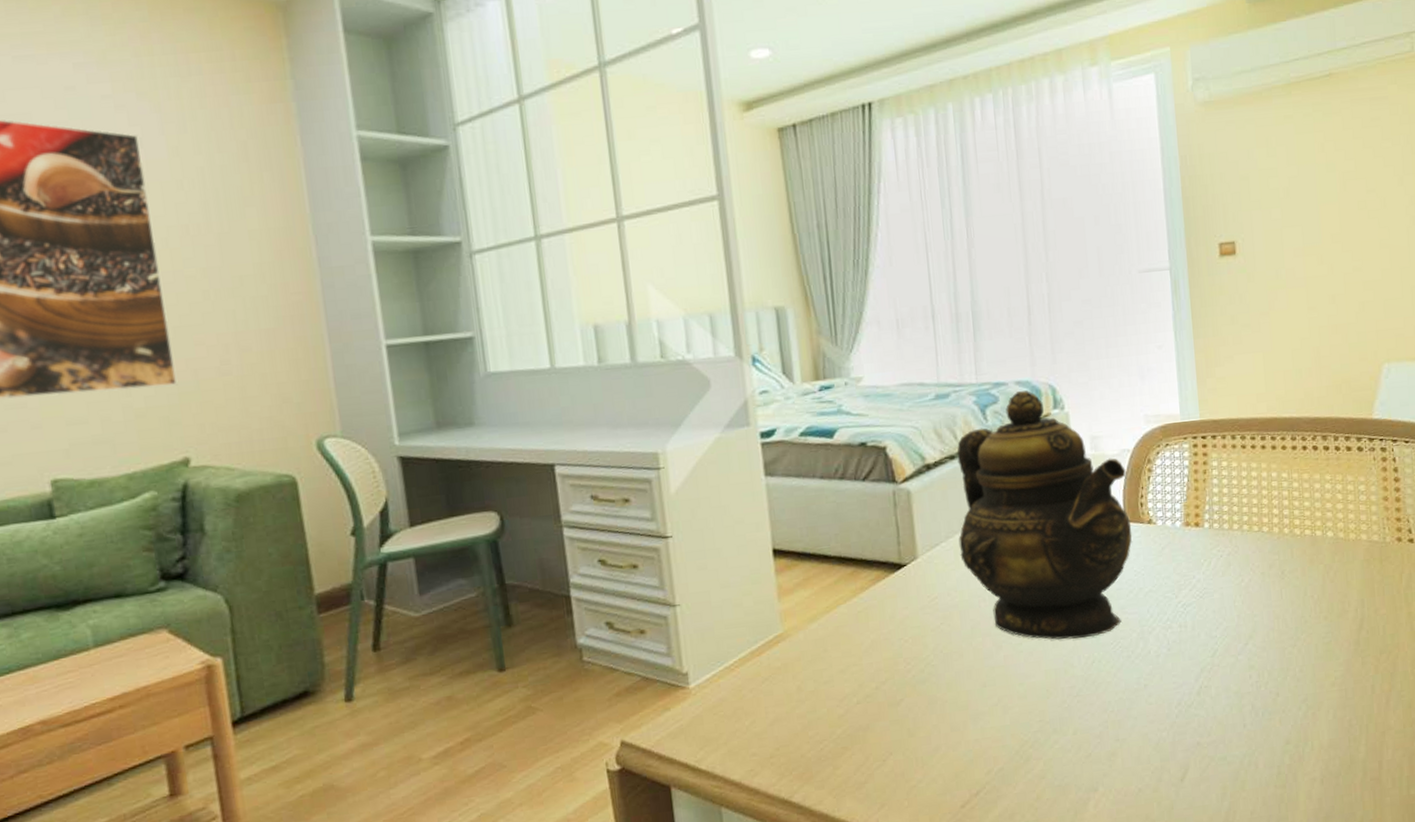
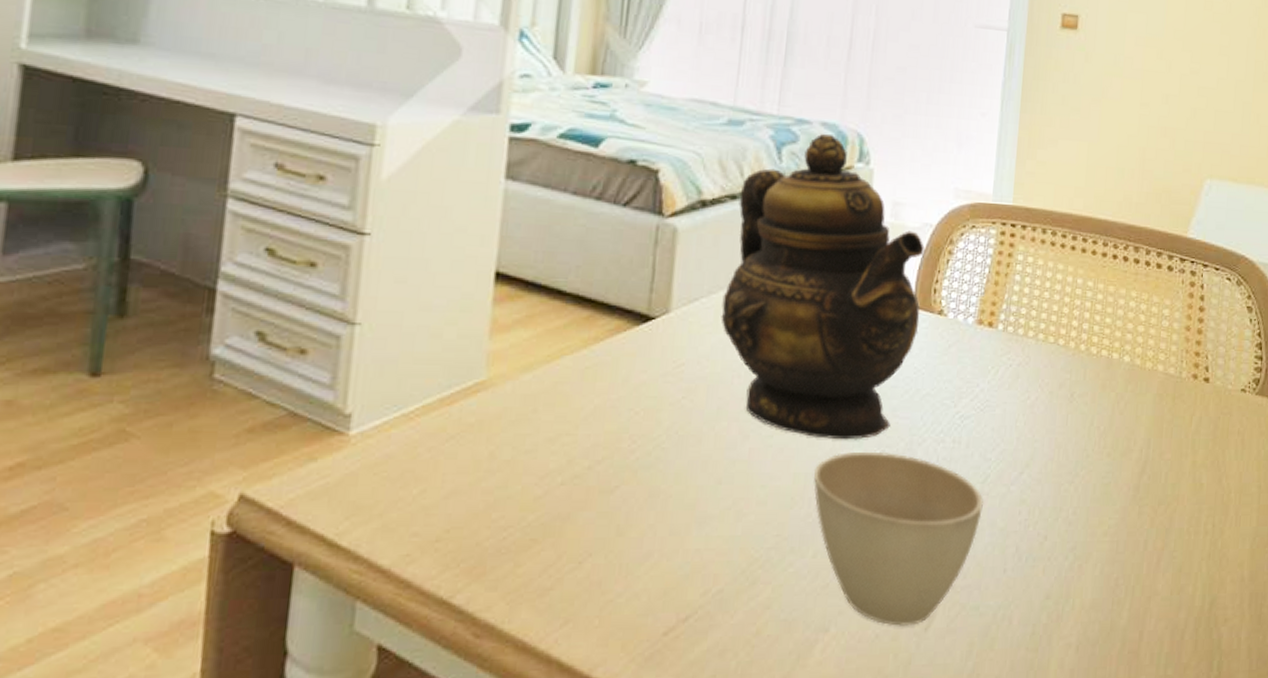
cup: none [1062,642,1216,781] -> present [813,451,983,626]

